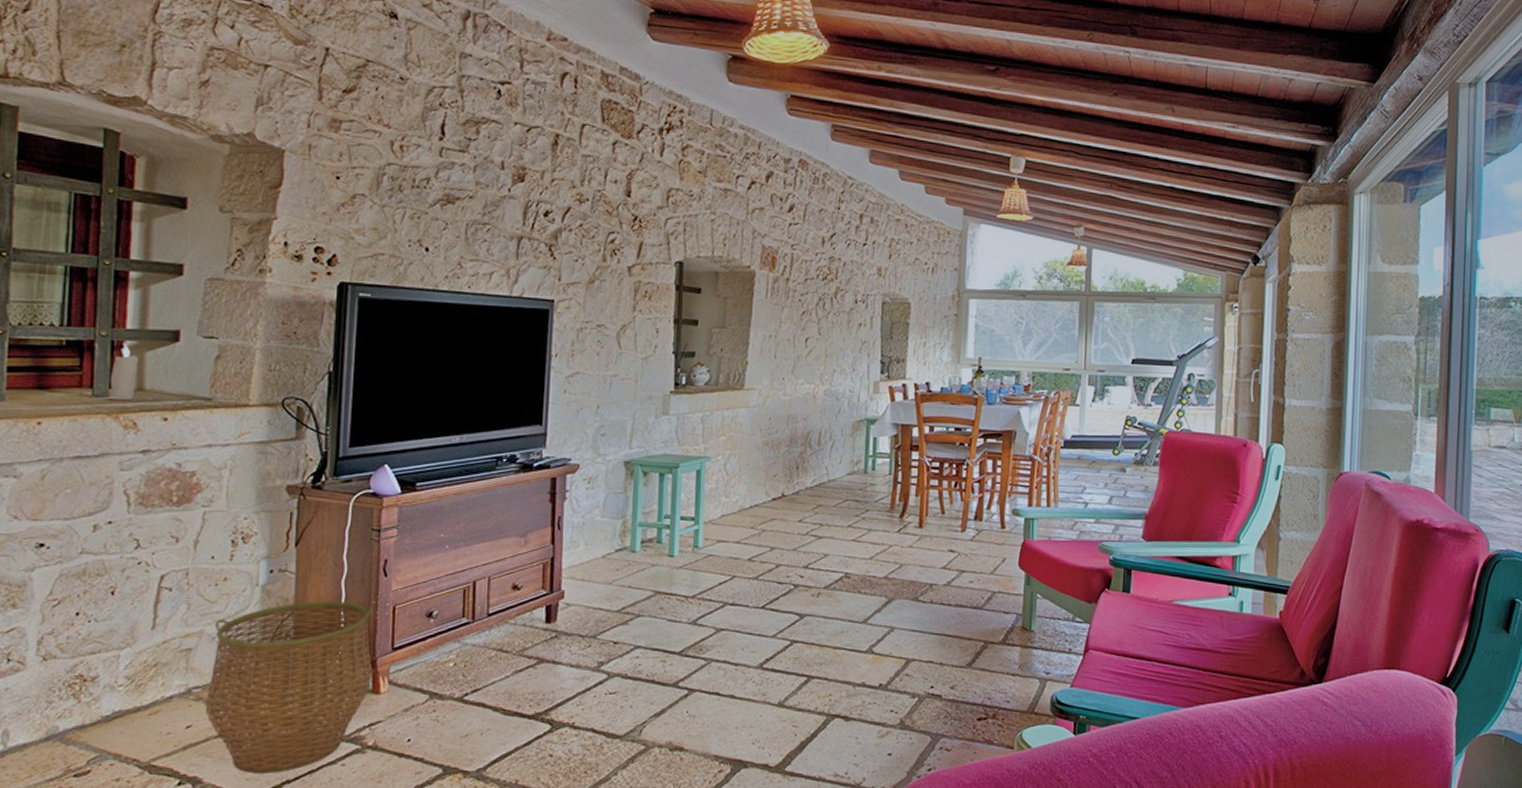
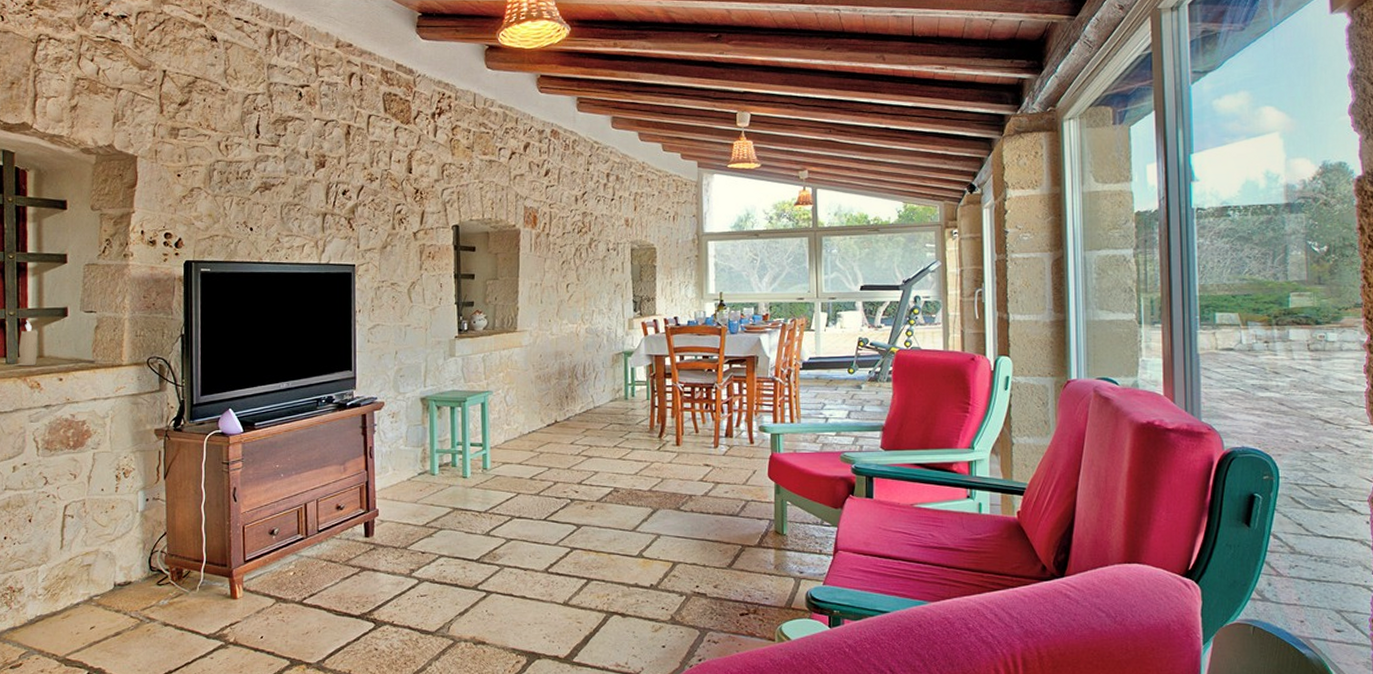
basket: present [205,601,373,773] -> none [104,523,230,665]

